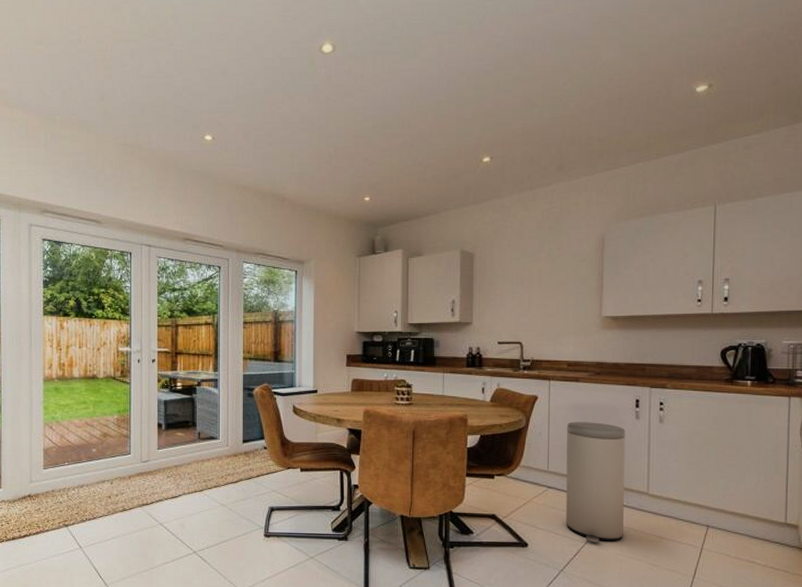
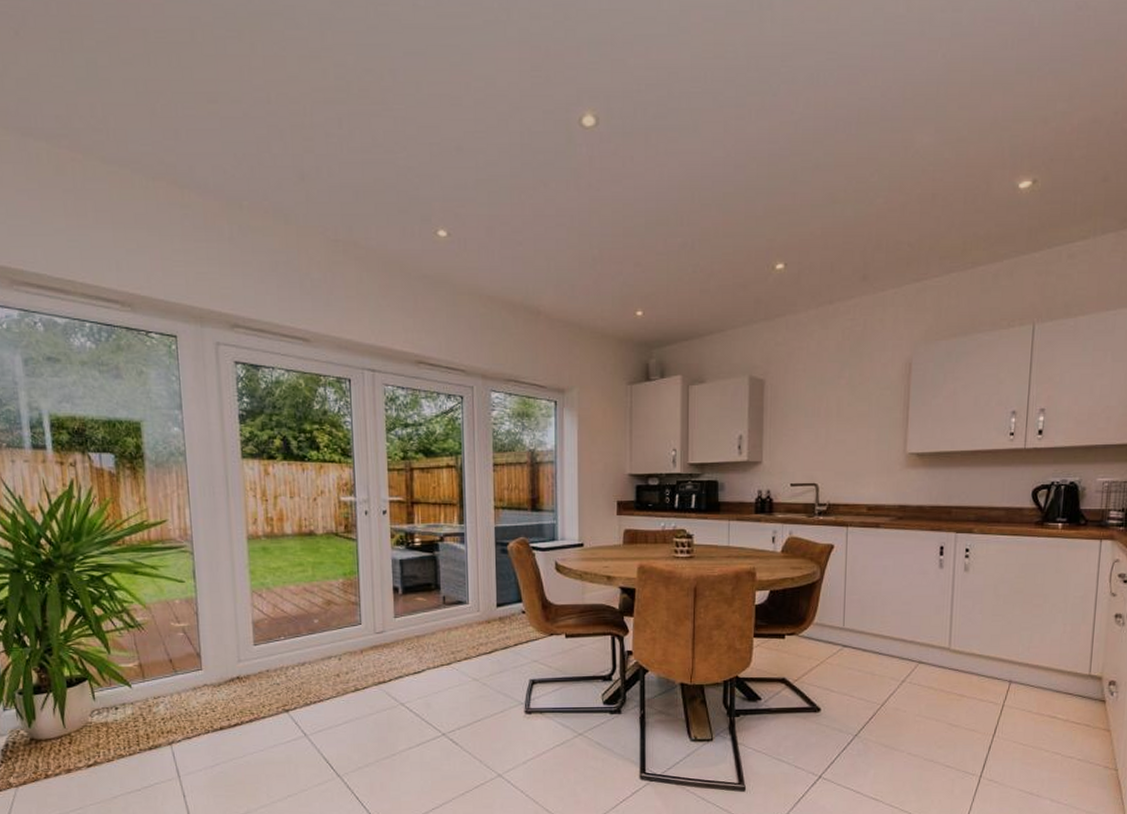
pedal bin: present [565,422,625,543] -> none [861,572,928,705]

